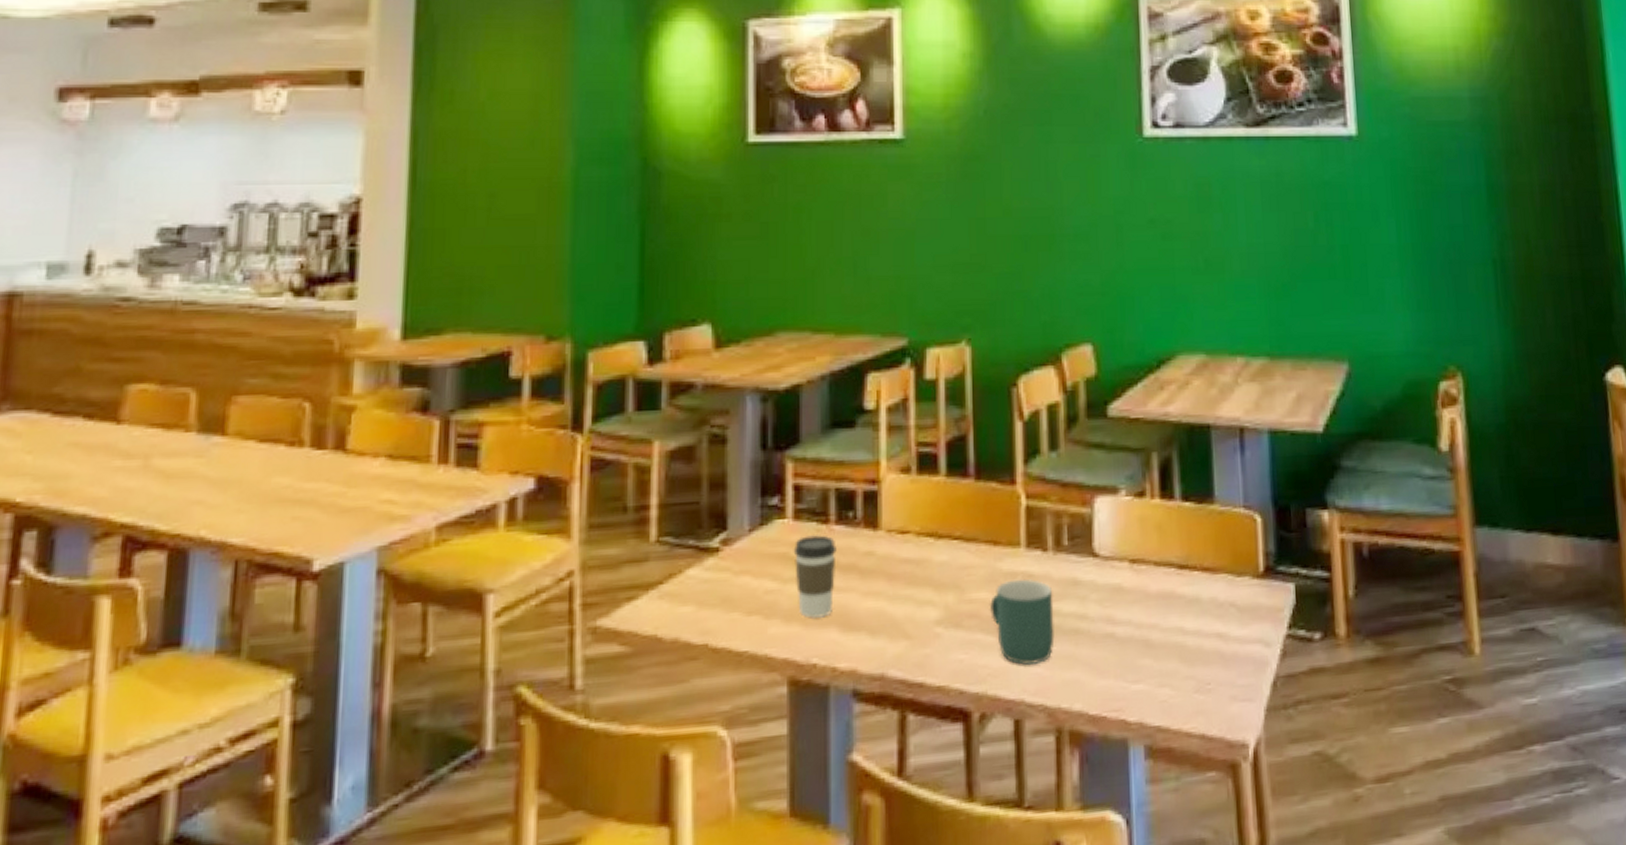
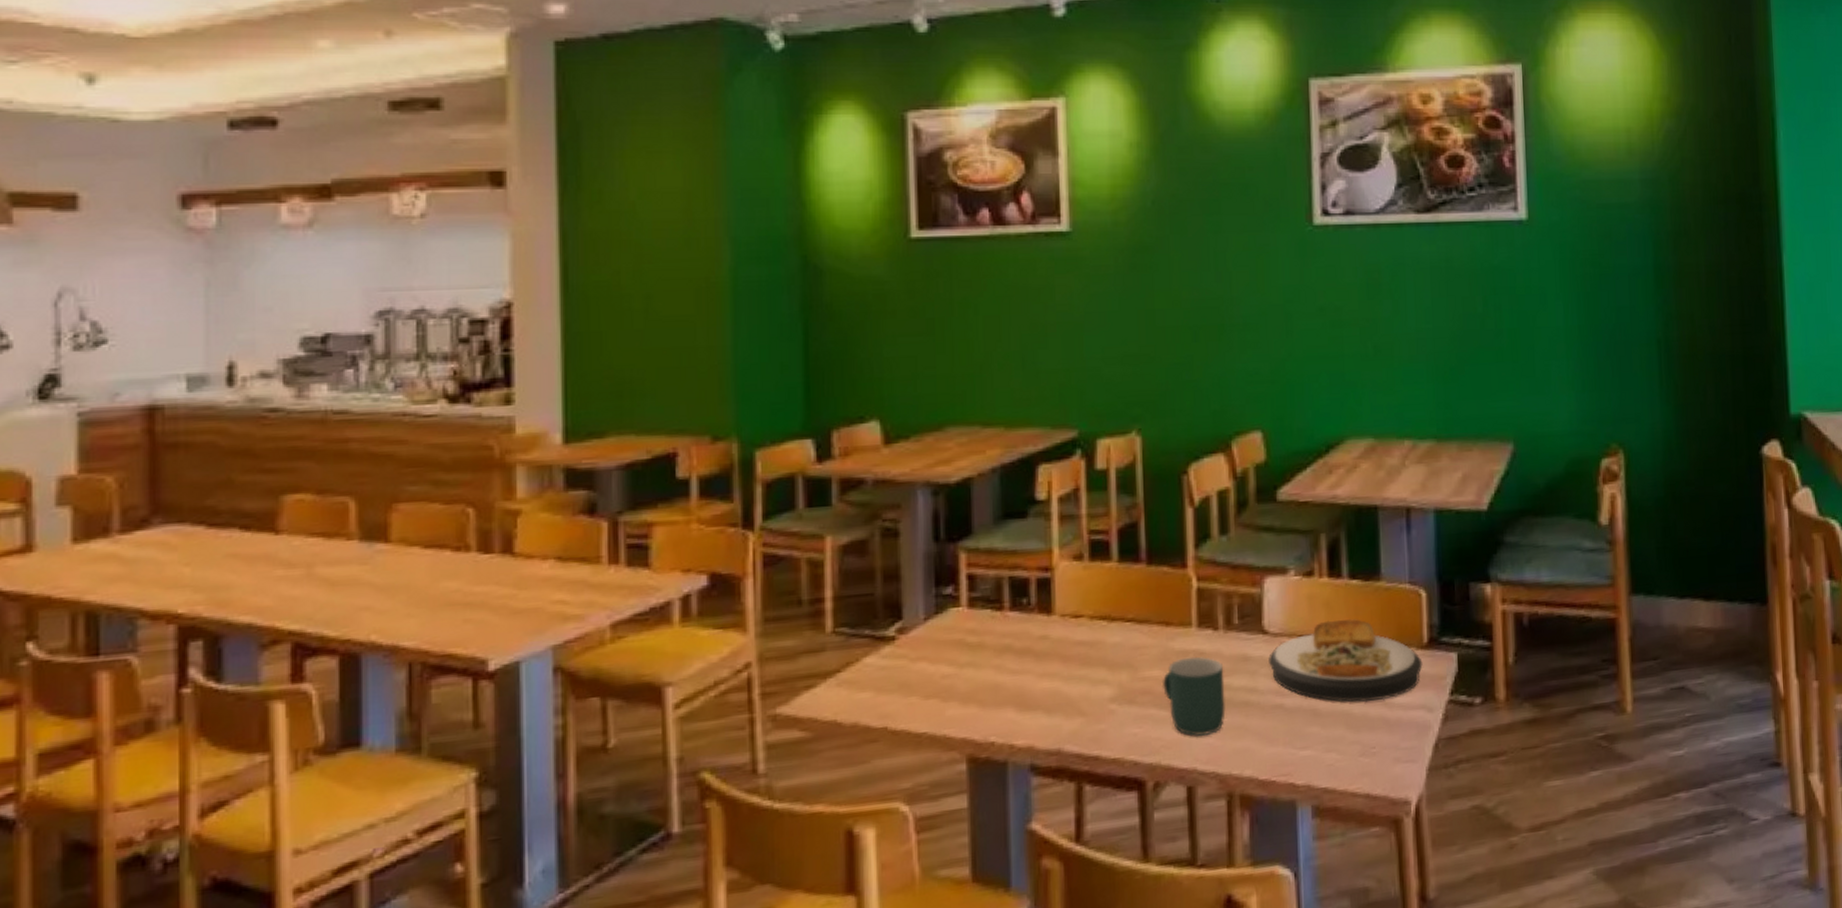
coffee cup: present [793,535,837,620] -> none [968,621,1012,701]
plate: none [1099,544,1259,634] -> present [1268,619,1423,703]

